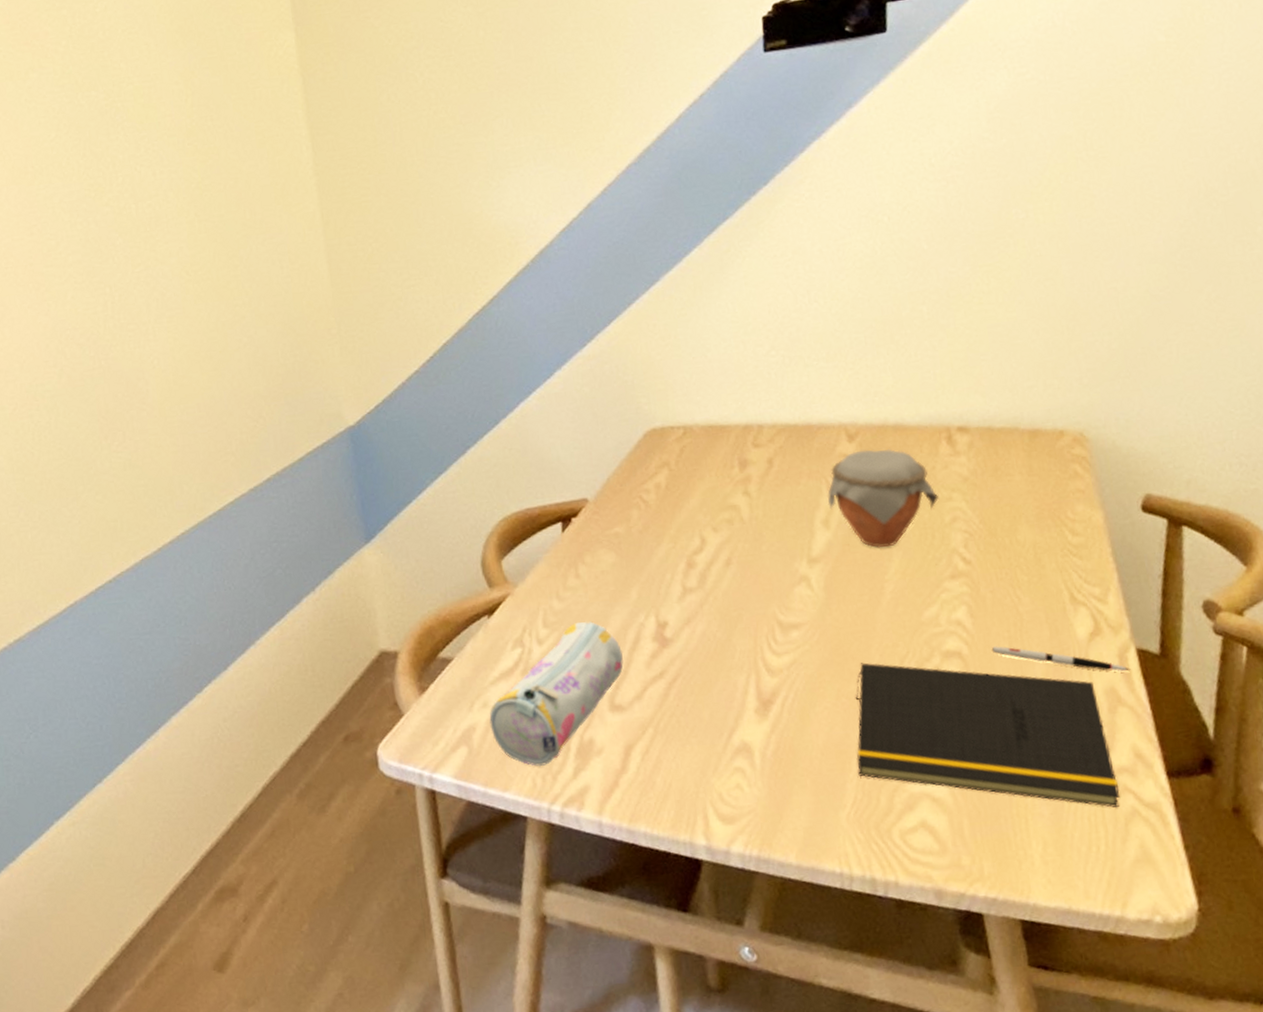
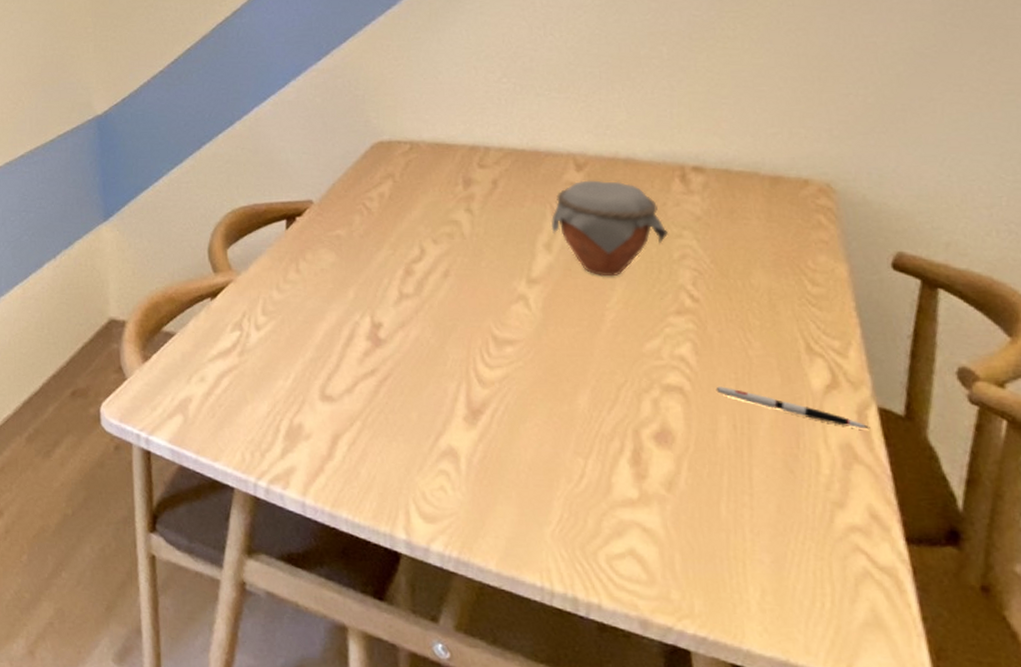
pencil case: present [489,621,624,767] -> none [205,313,336,444]
notepad: present [855,662,1120,808] -> none [566,385,851,566]

